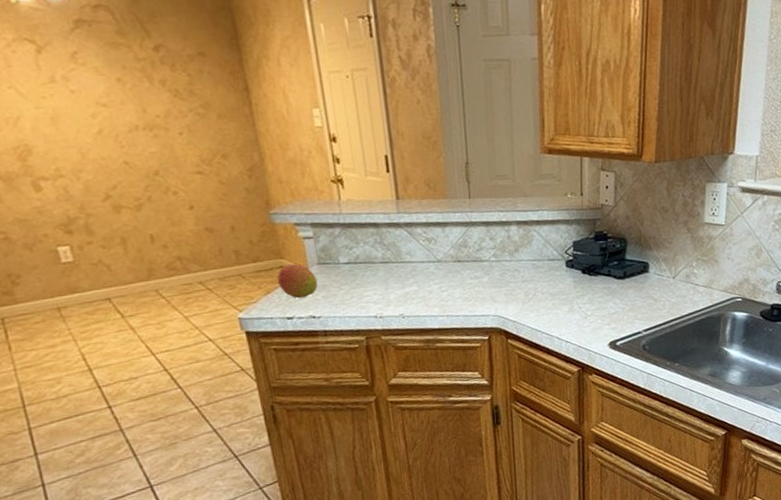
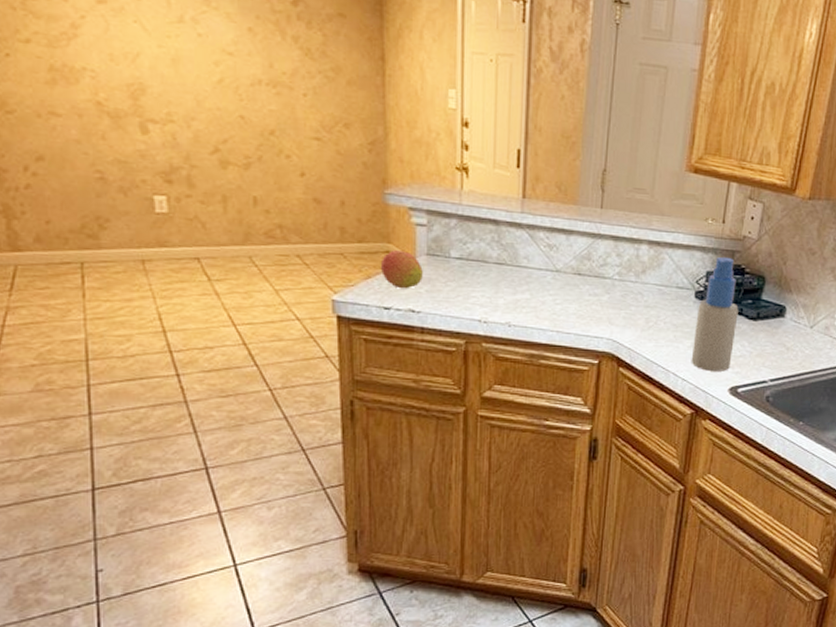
spray bottle: none [570,225,607,331] -> present [691,256,739,371]

